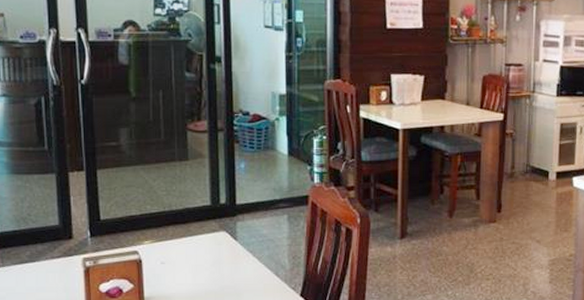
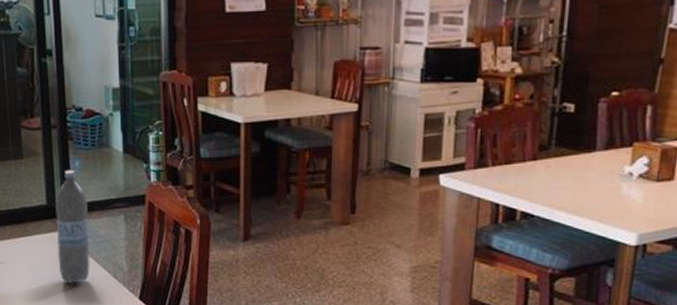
water bottle: none [220,171,253,282] -> present [55,169,90,284]

